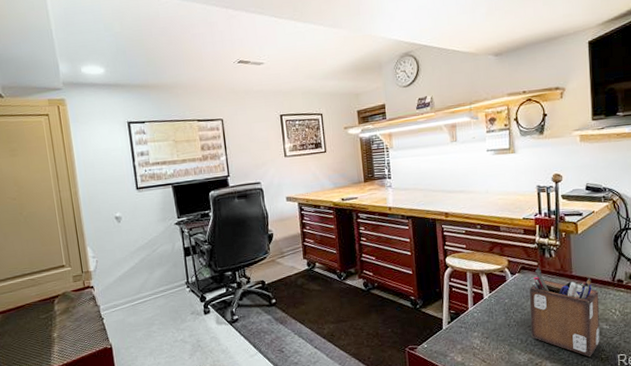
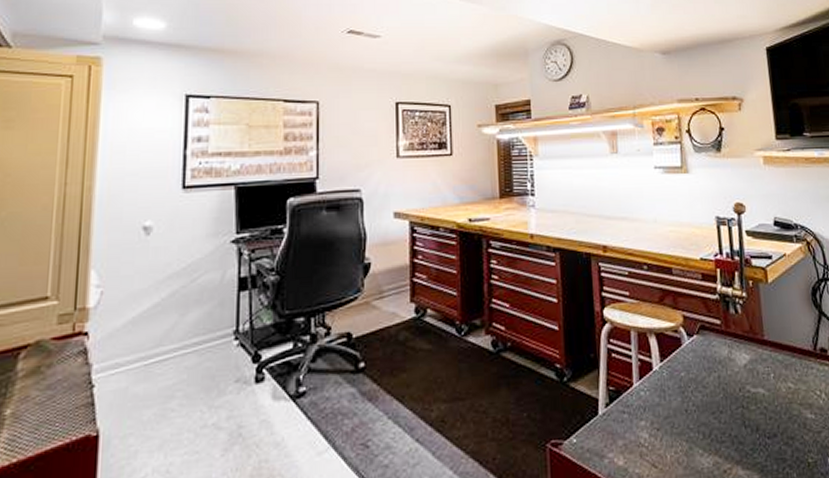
desk organizer: present [529,267,600,357] -> none [712,327,805,460]

